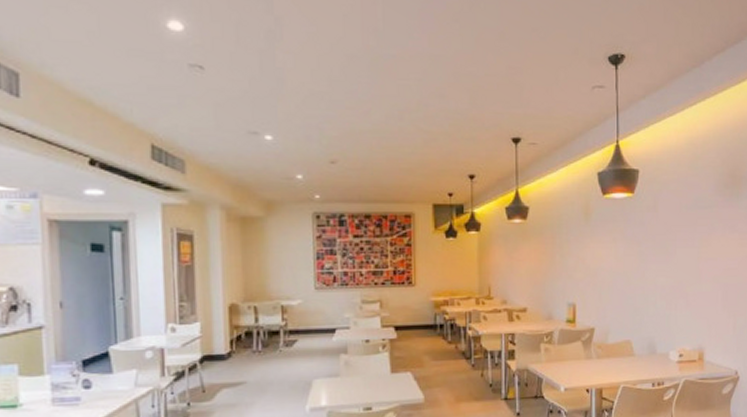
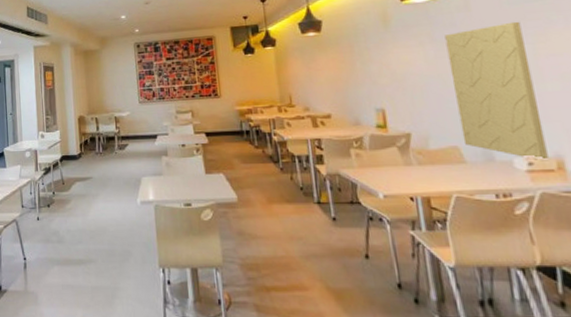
wall panel: none [634,225,694,353] -> present [445,21,549,162]

